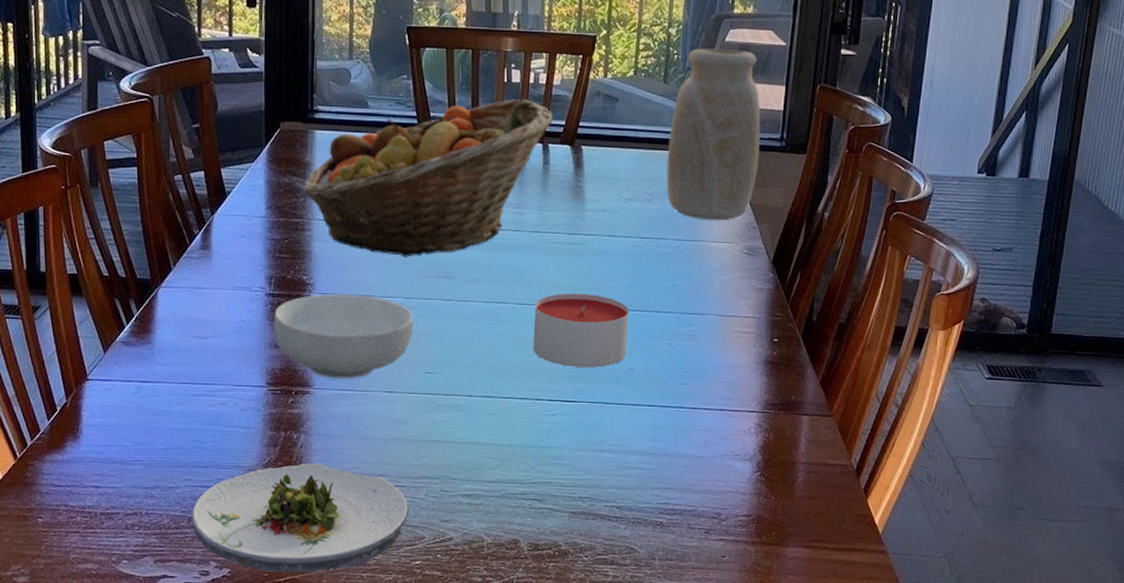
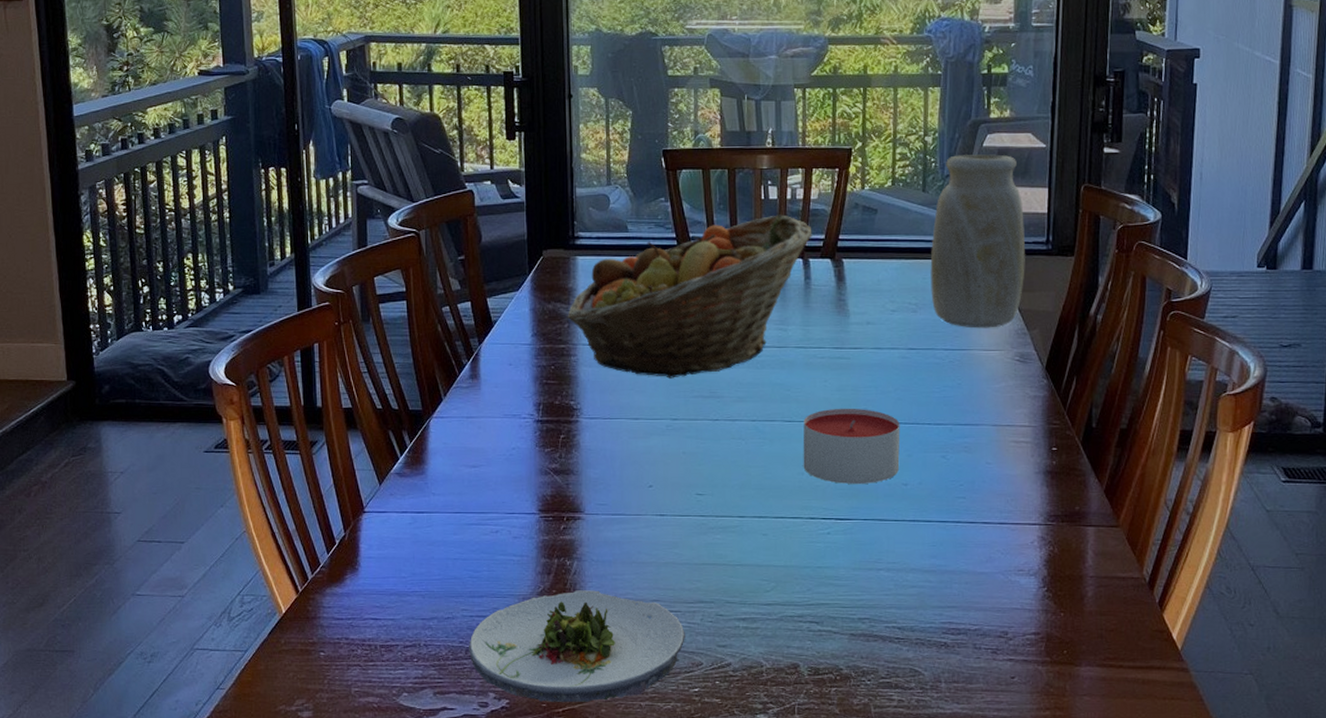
cereal bowl: present [274,294,414,379] -> none [543,418,682,503]

